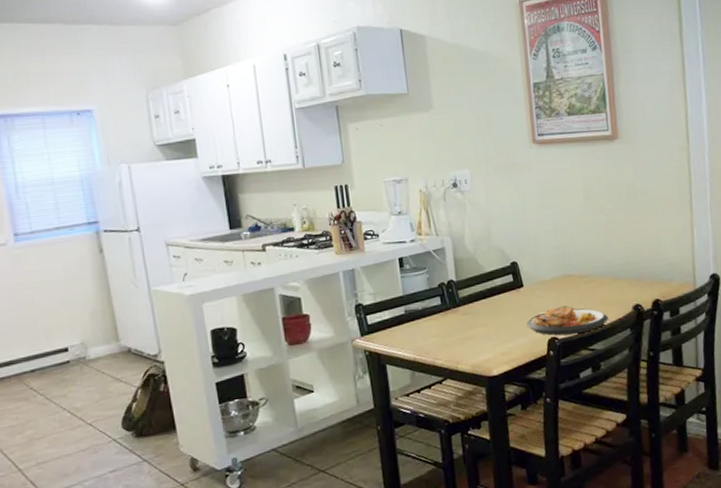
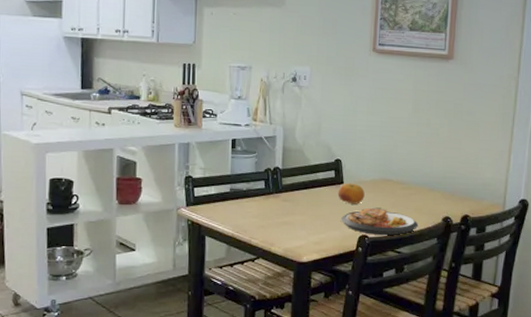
fruit: none [518,284,548,307] -> present [338,183,365,204]

